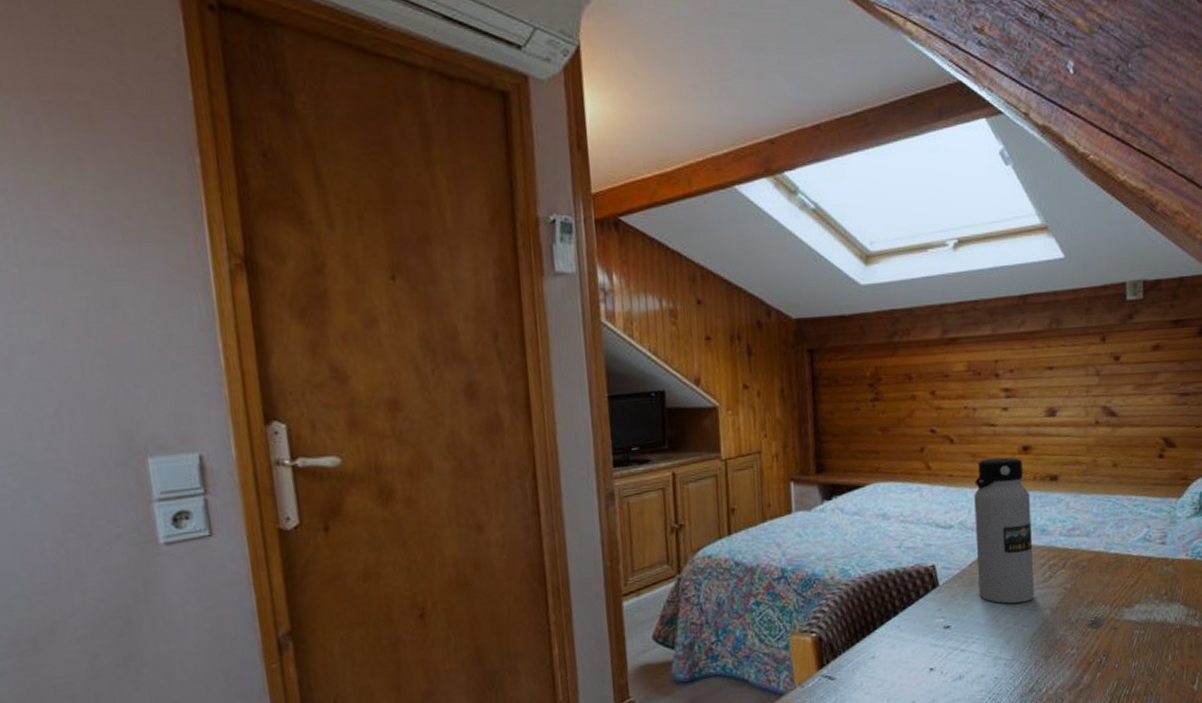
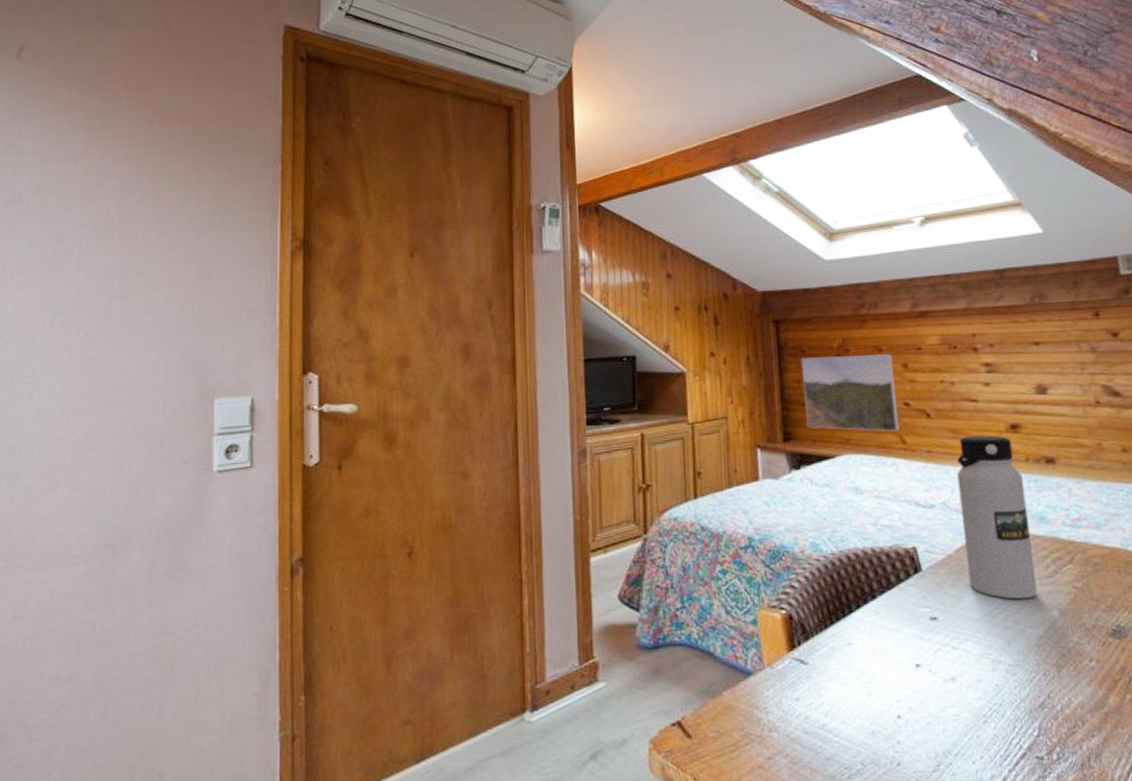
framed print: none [834,382,926,459] -> present [800,354,900,432]

